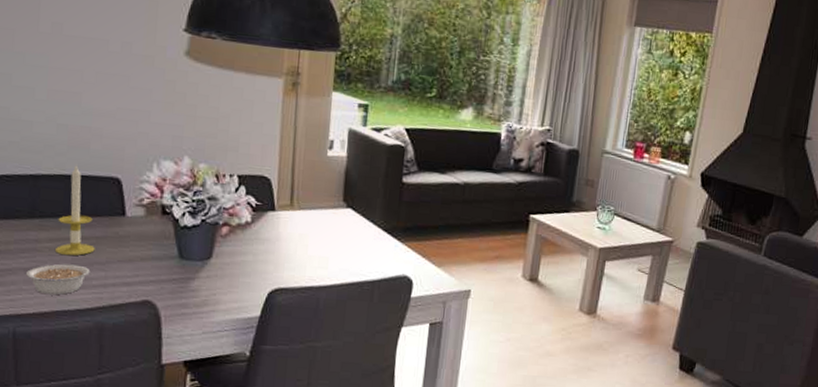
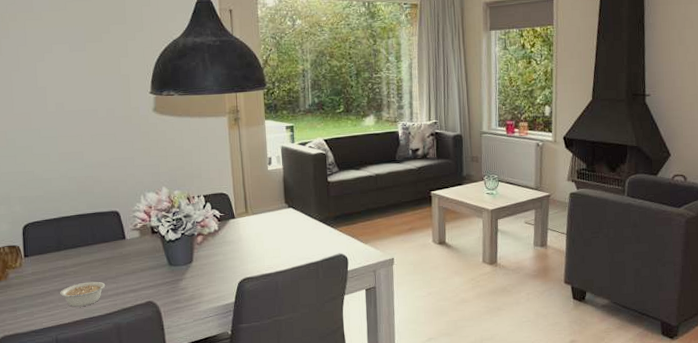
candle: present [54,165,95,256] -> none [77,206,107,276]

